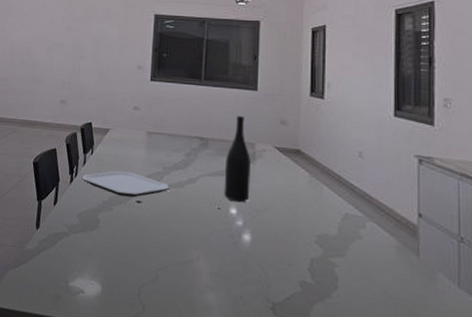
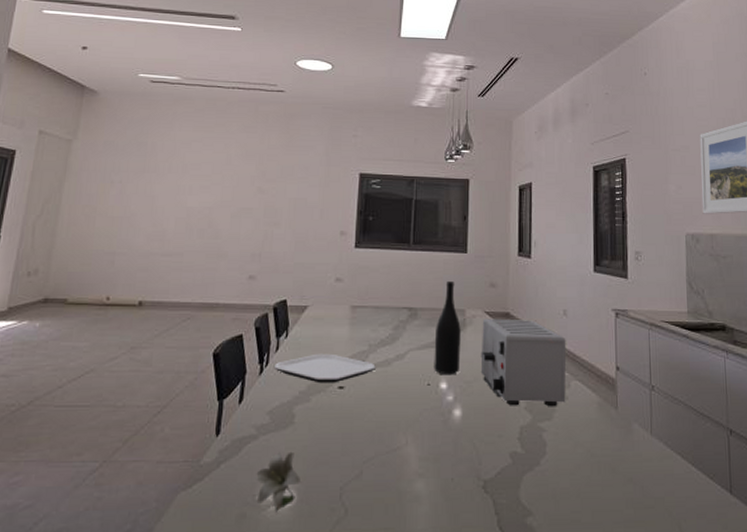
flower: none [68,249,105,299] -> present [256,451,300,512]
toaster: none [270,153,362,245] -> present [480,318,567,407]

